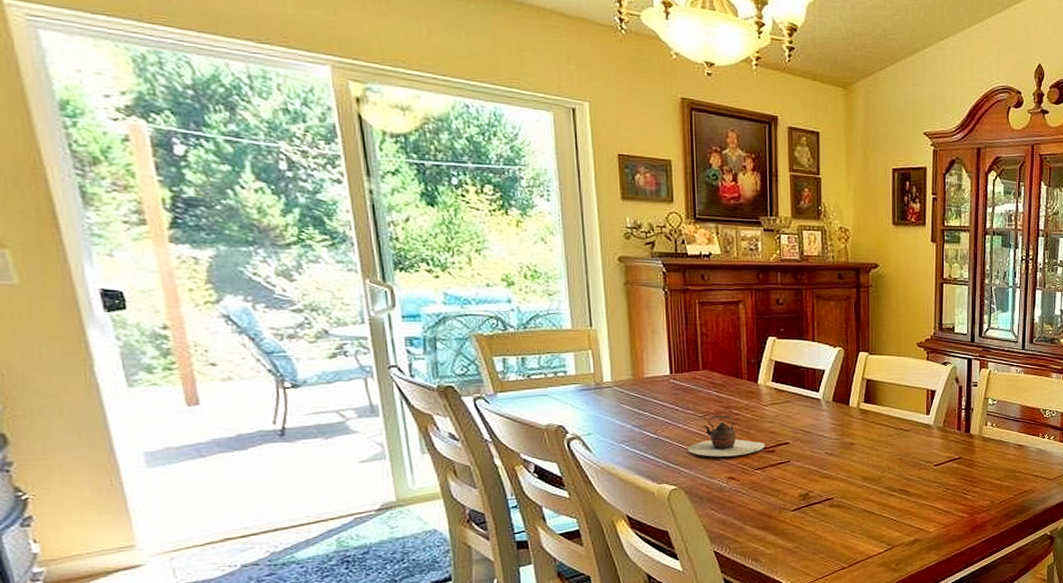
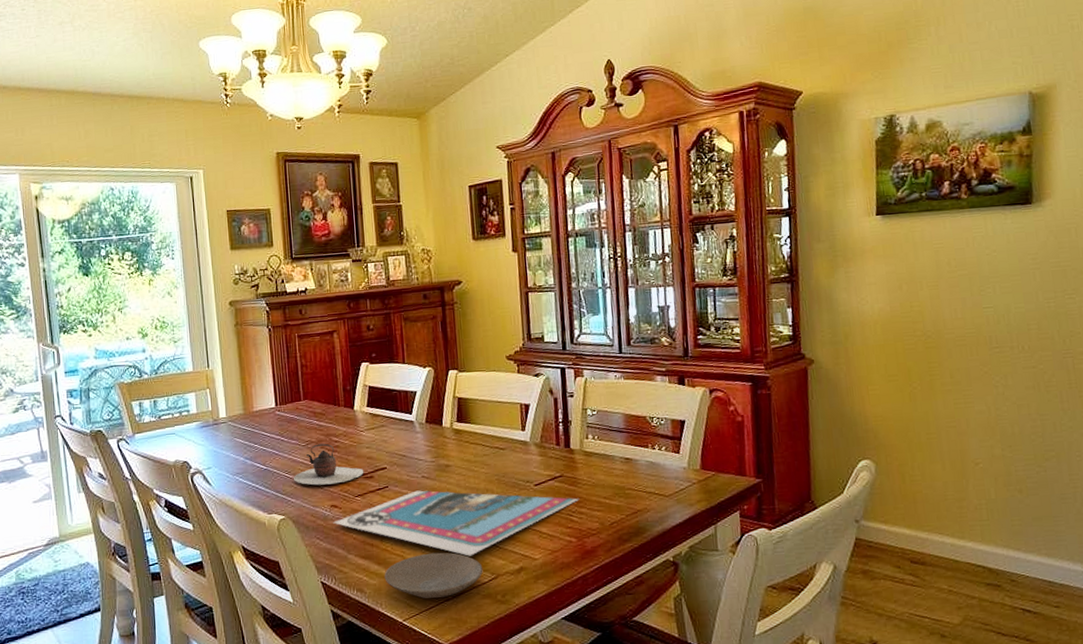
postcard: none [729,466,974,529] -> present [333,490,579,556]
plate: none [781,524,880,567] -> present [384,552,483,598]

